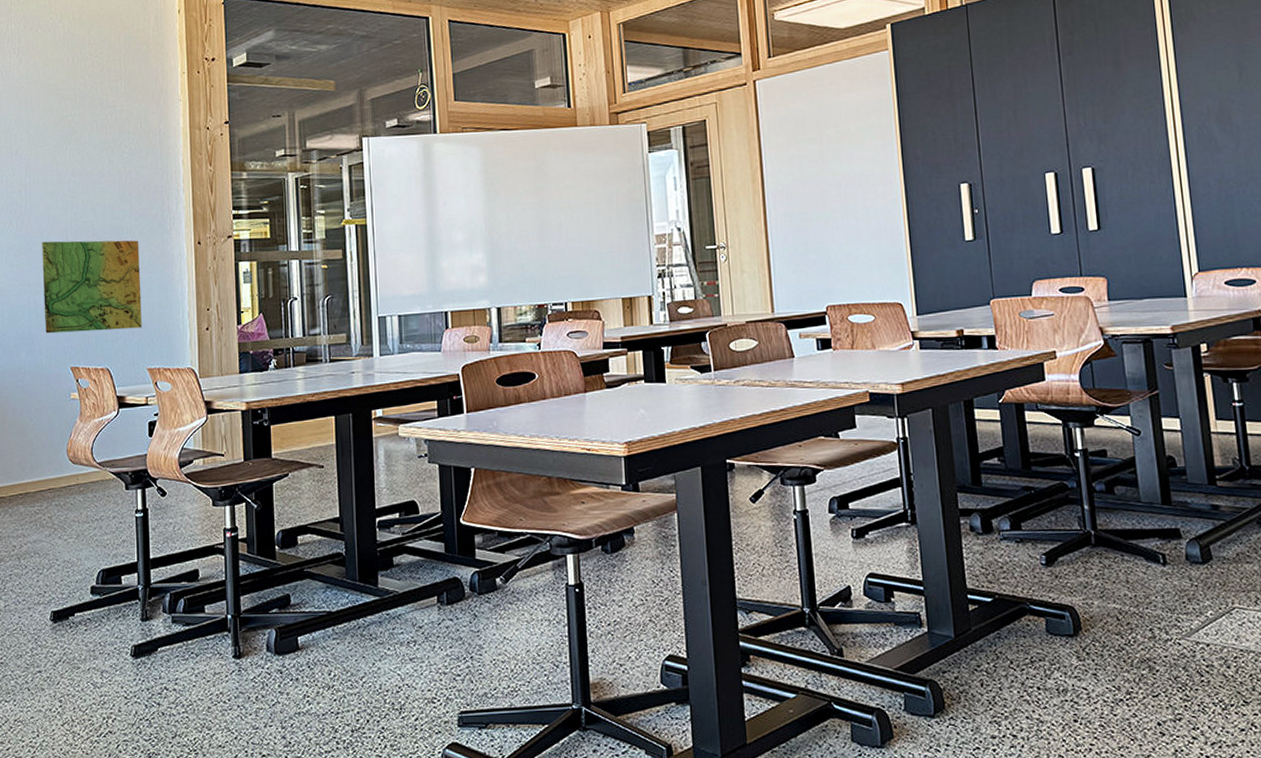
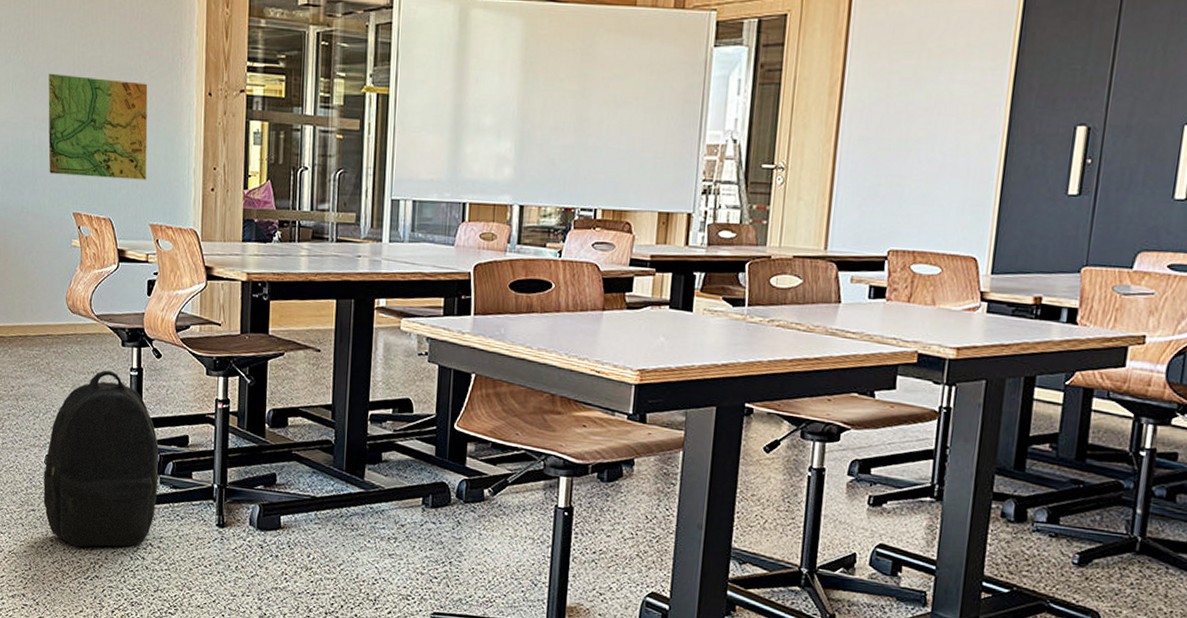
backpack: none [50,515,170,704] -> present [43,370,159,547]

